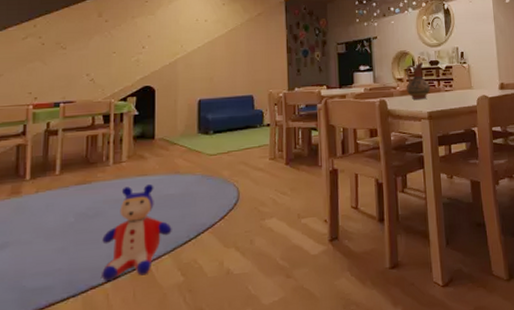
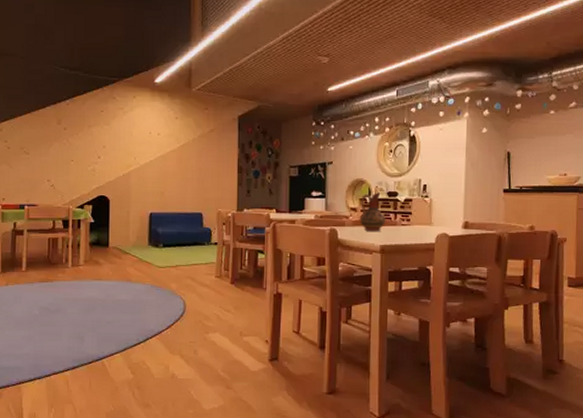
stuffed animal: present [102,183,172,281] -> none [62,288,123,369]

